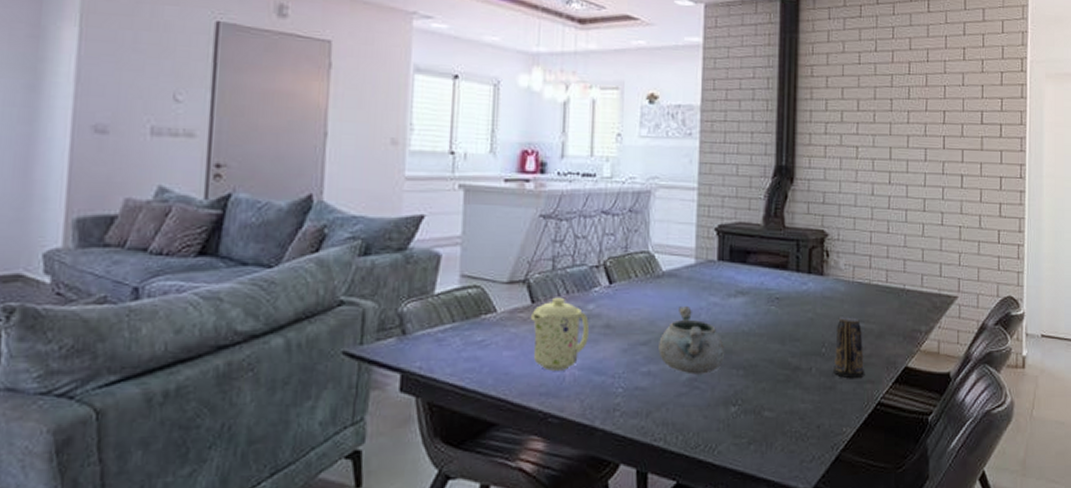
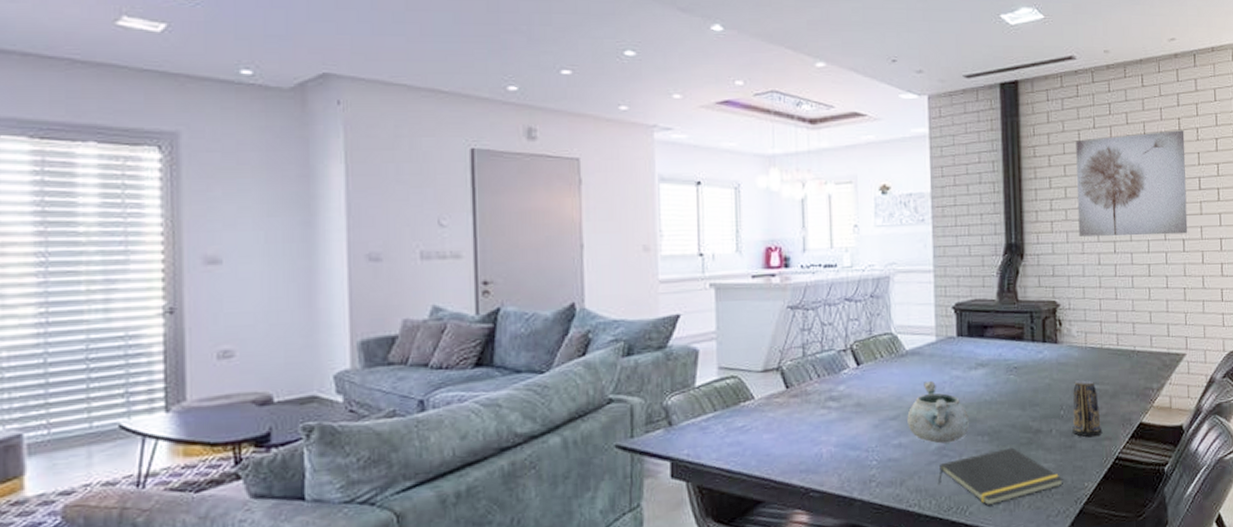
mug: present [530,297,589,371] -> none [785,381,841,449]
notepad: none [687,384,821,446] -> present [938,447,1064,506]
wall art: none [853,60,969,170] -> present [1076,130,1188,237]

